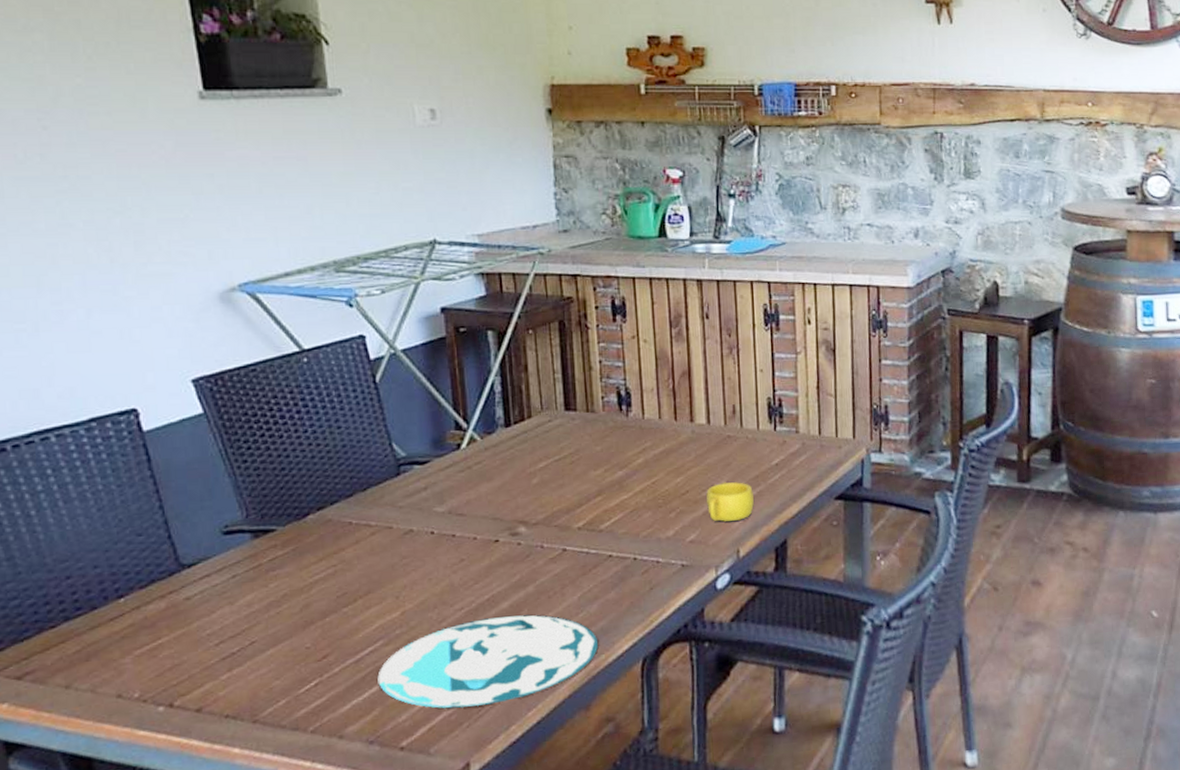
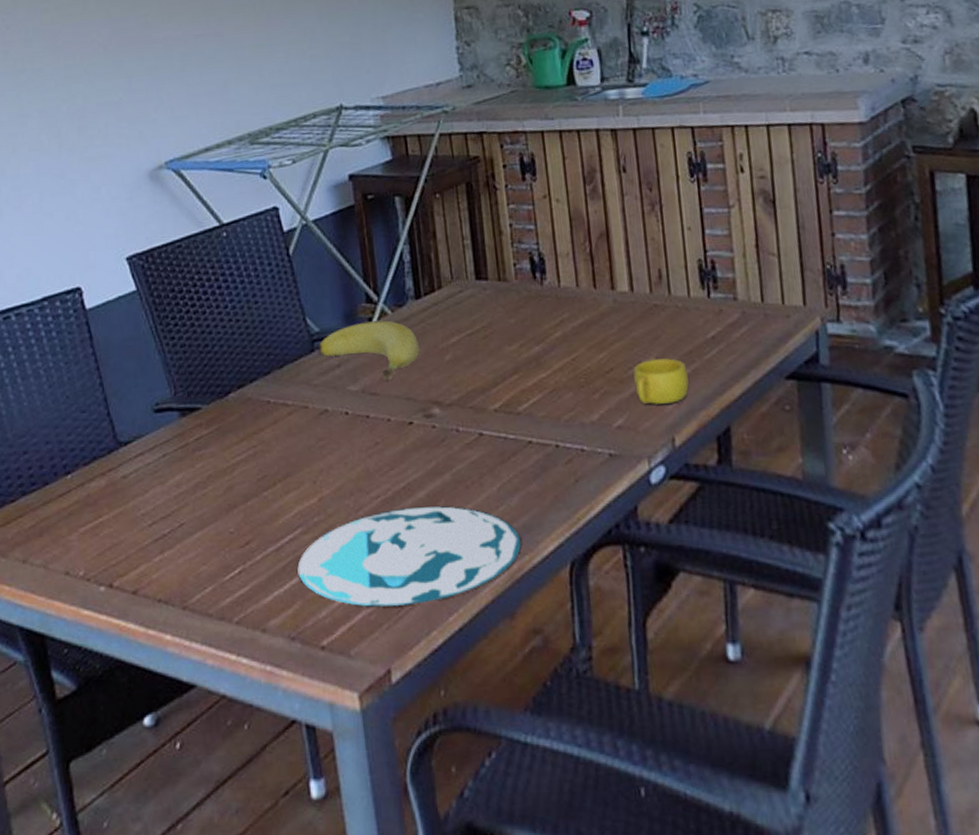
banana: none [404,446,508,503] -> present [318,320,420,382]

